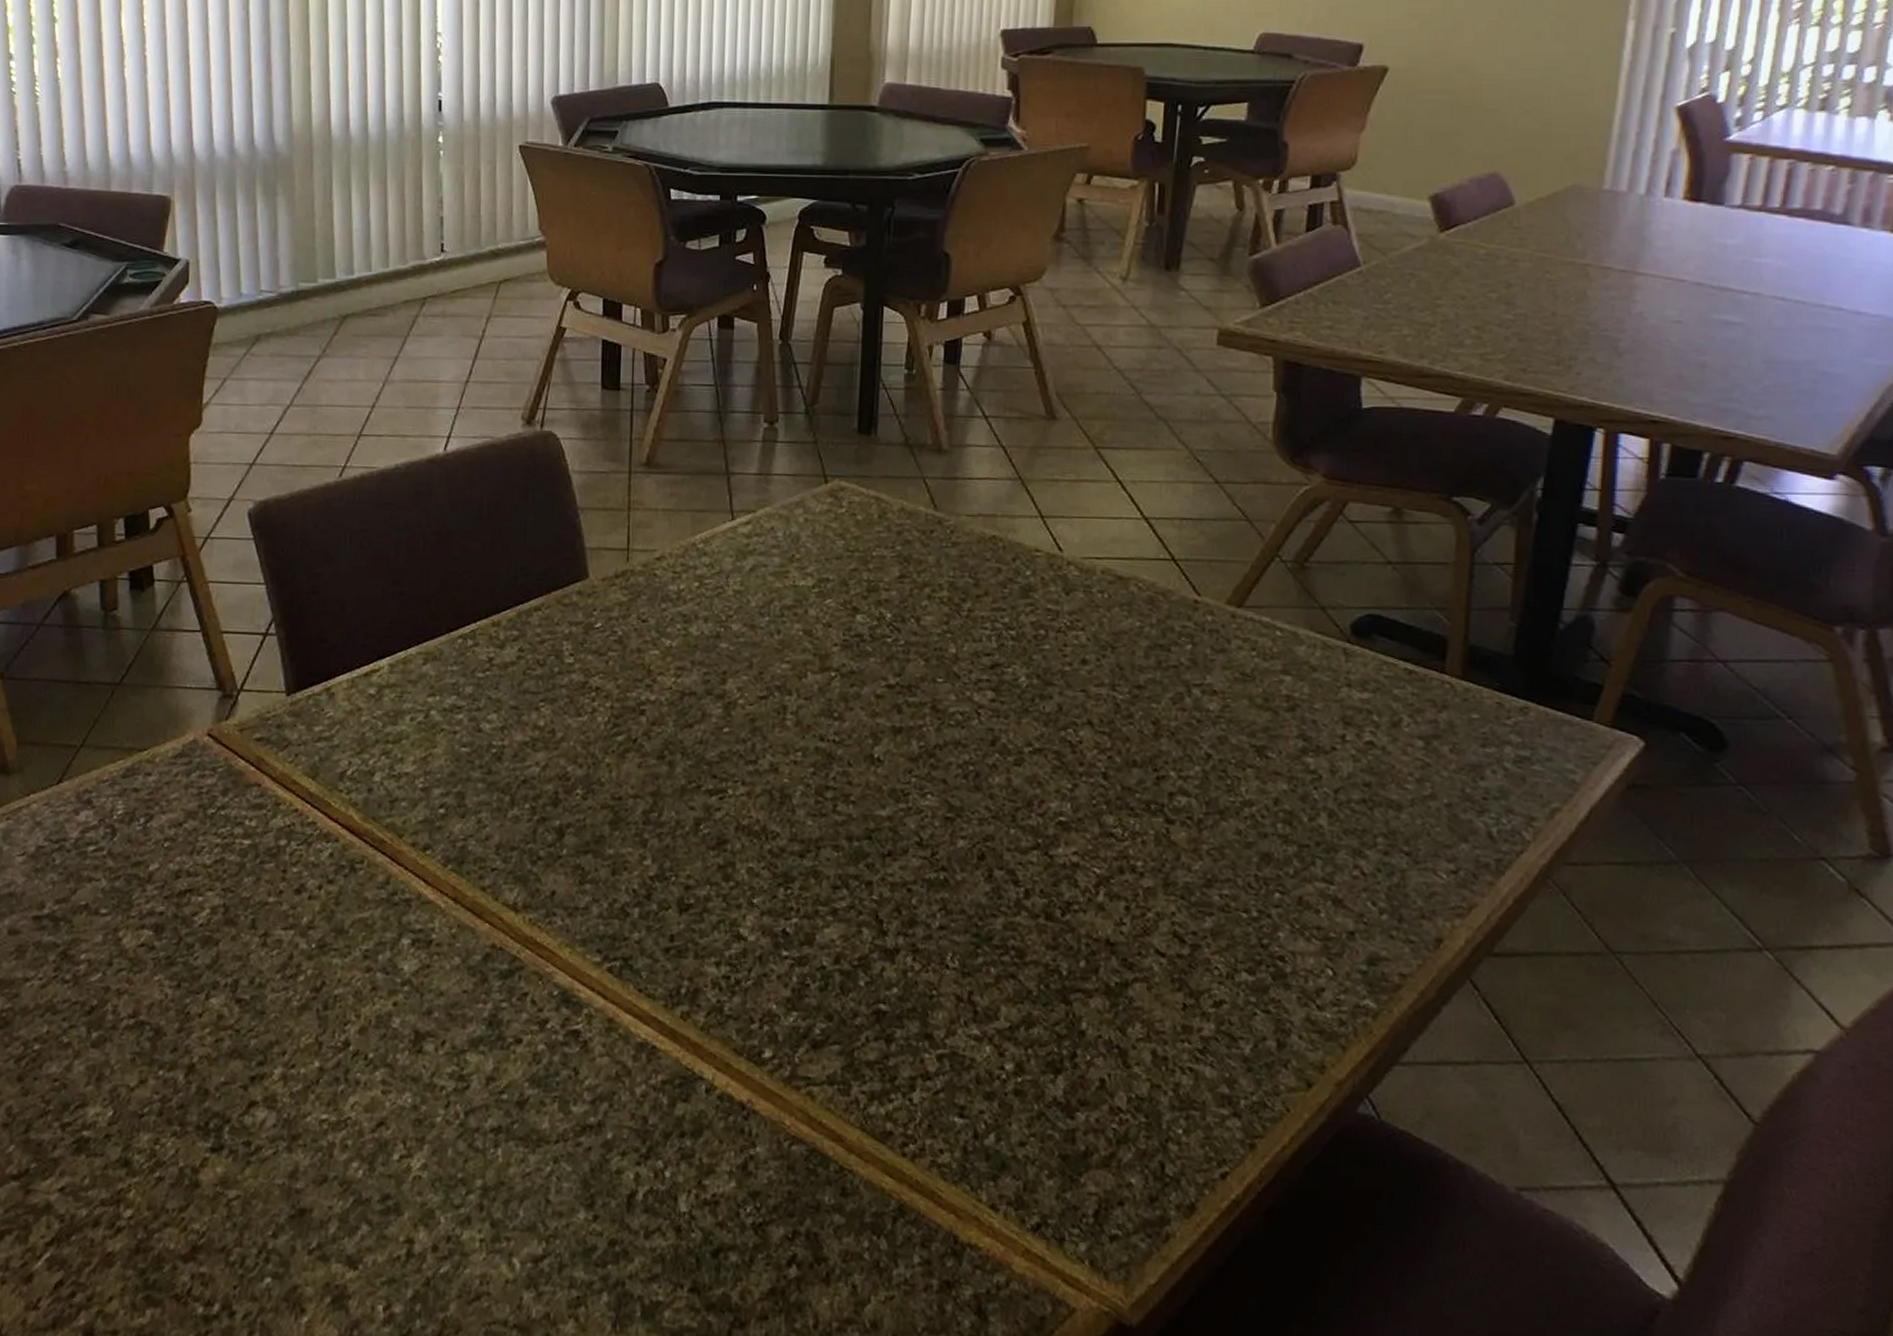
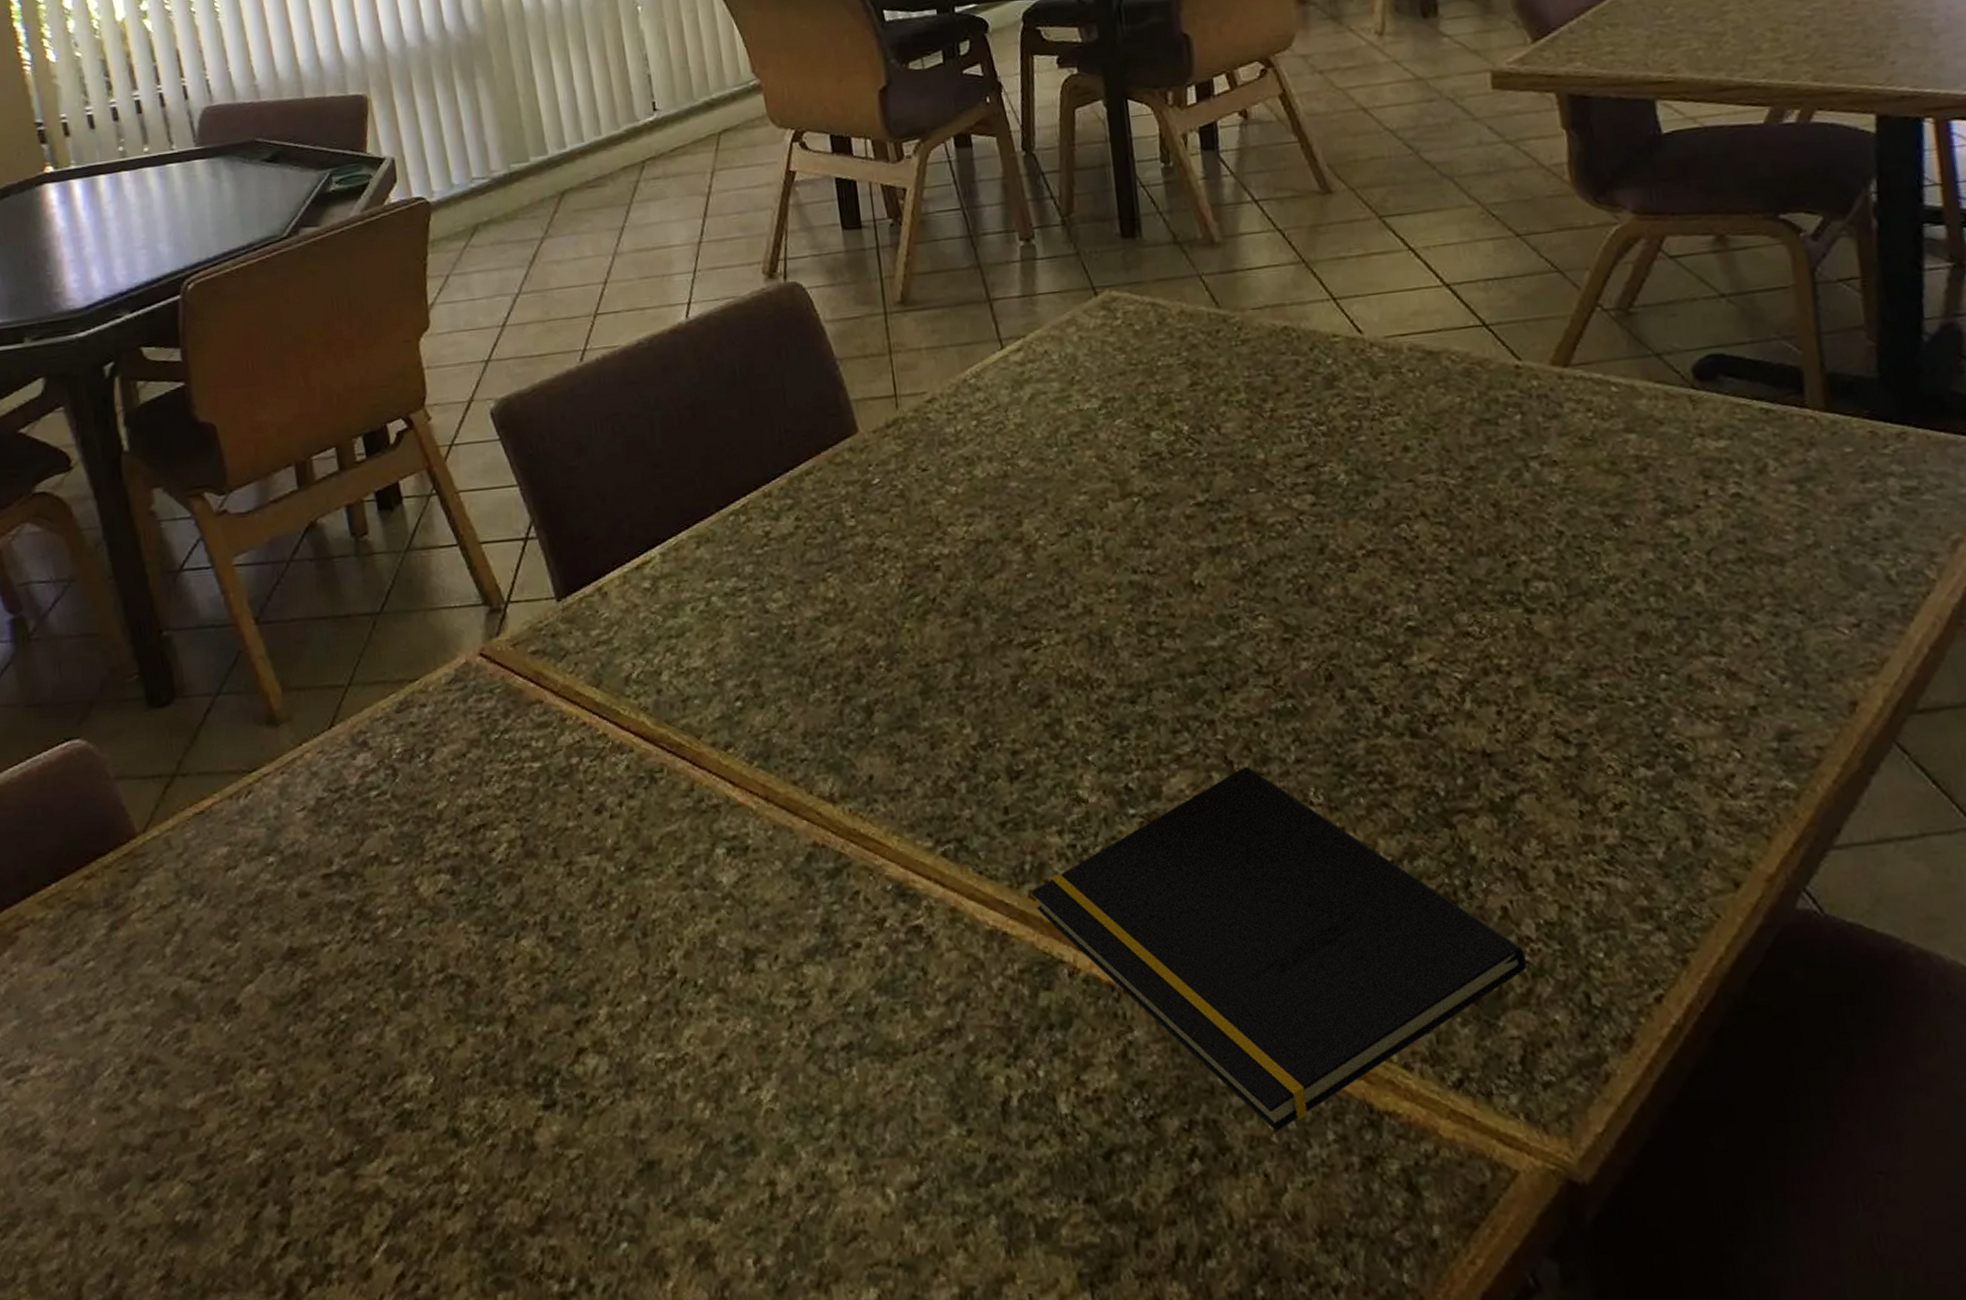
notepad: none [683,926,1115,1250] -> present [1031,766,1527,1131]

